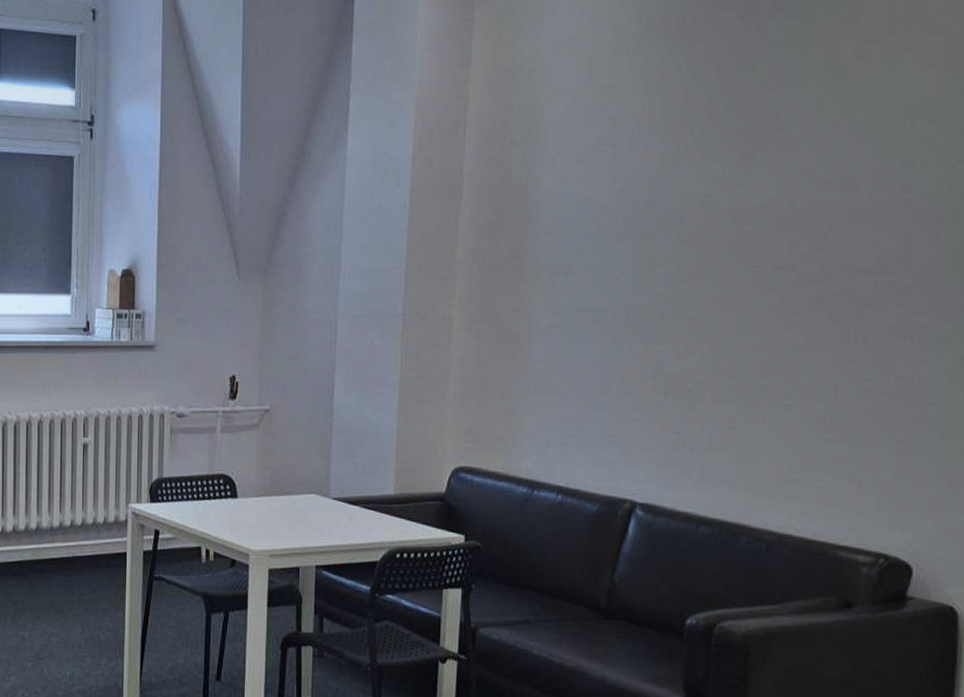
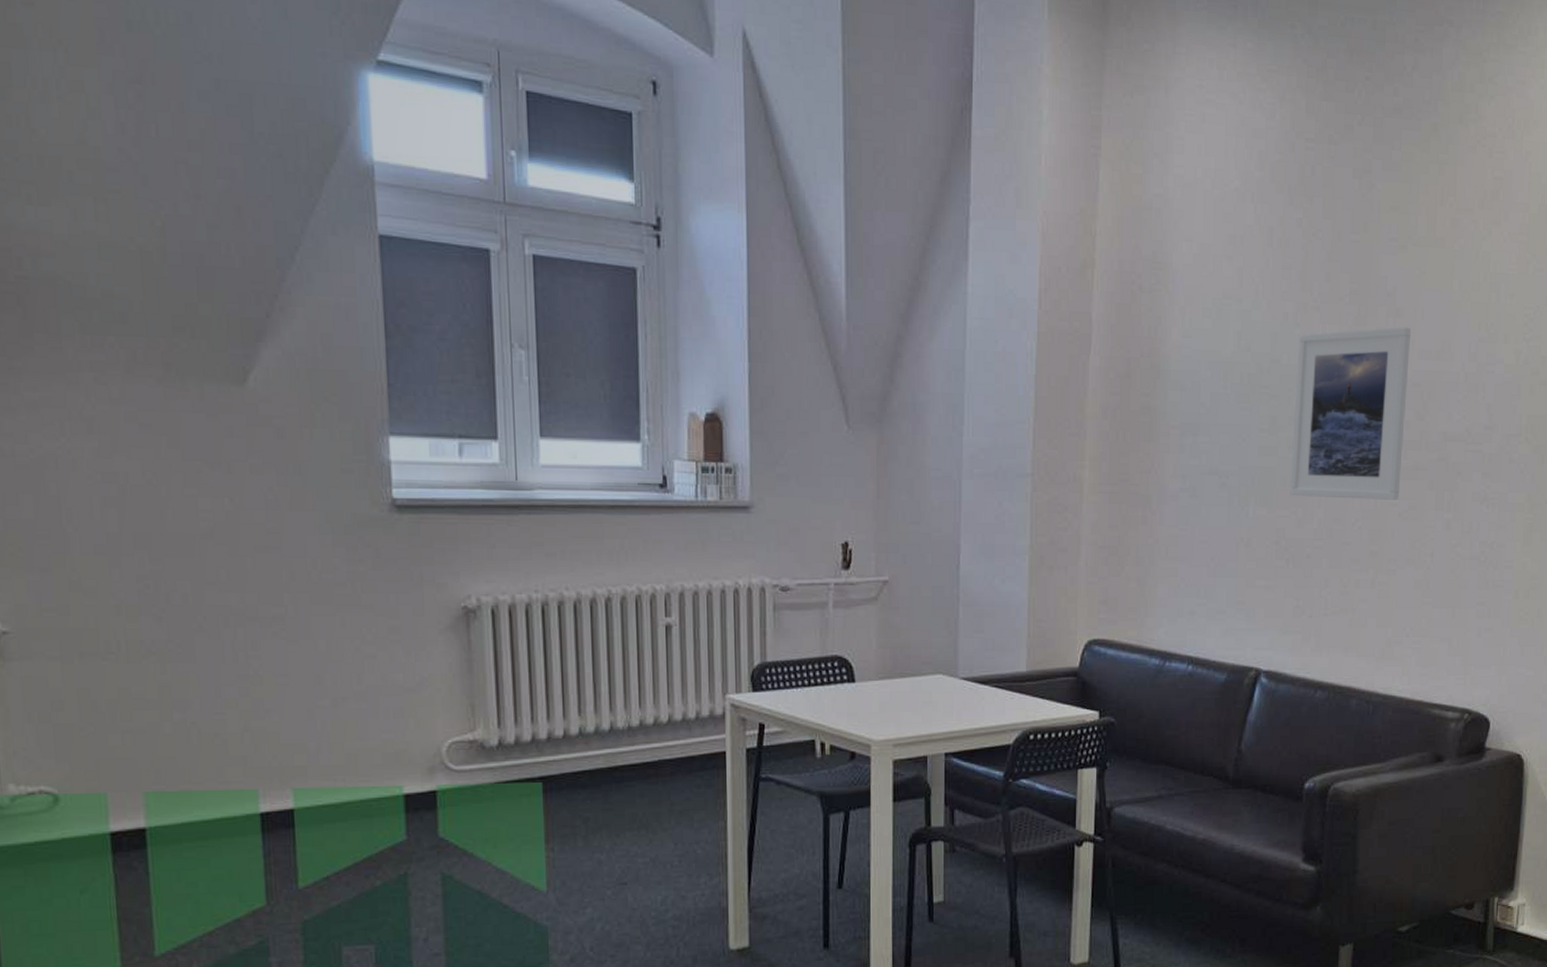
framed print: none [669,160,808,334] -> present [1290,327,1412,500]

